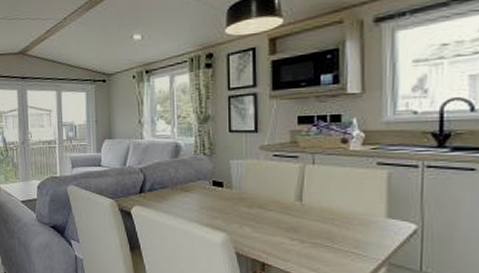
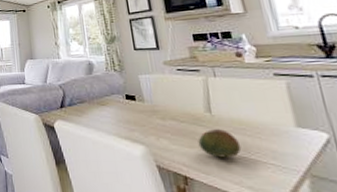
fruit: none [282,218,326,246] -> present [198,129,242,158]

